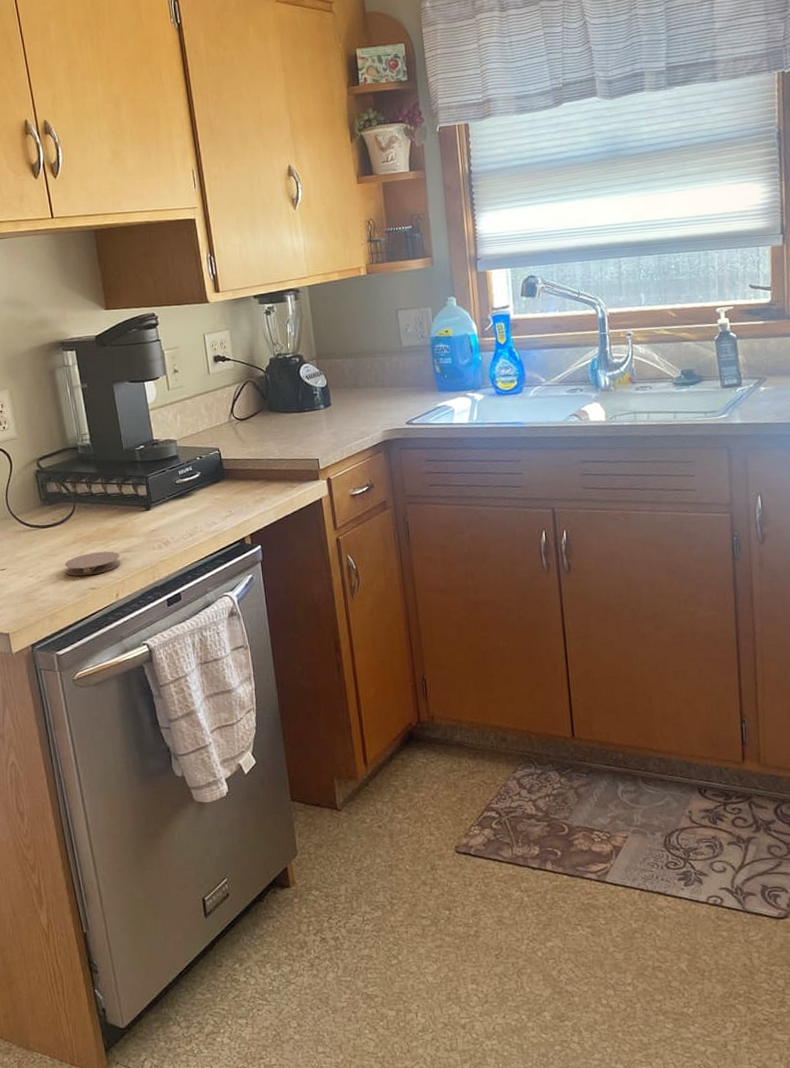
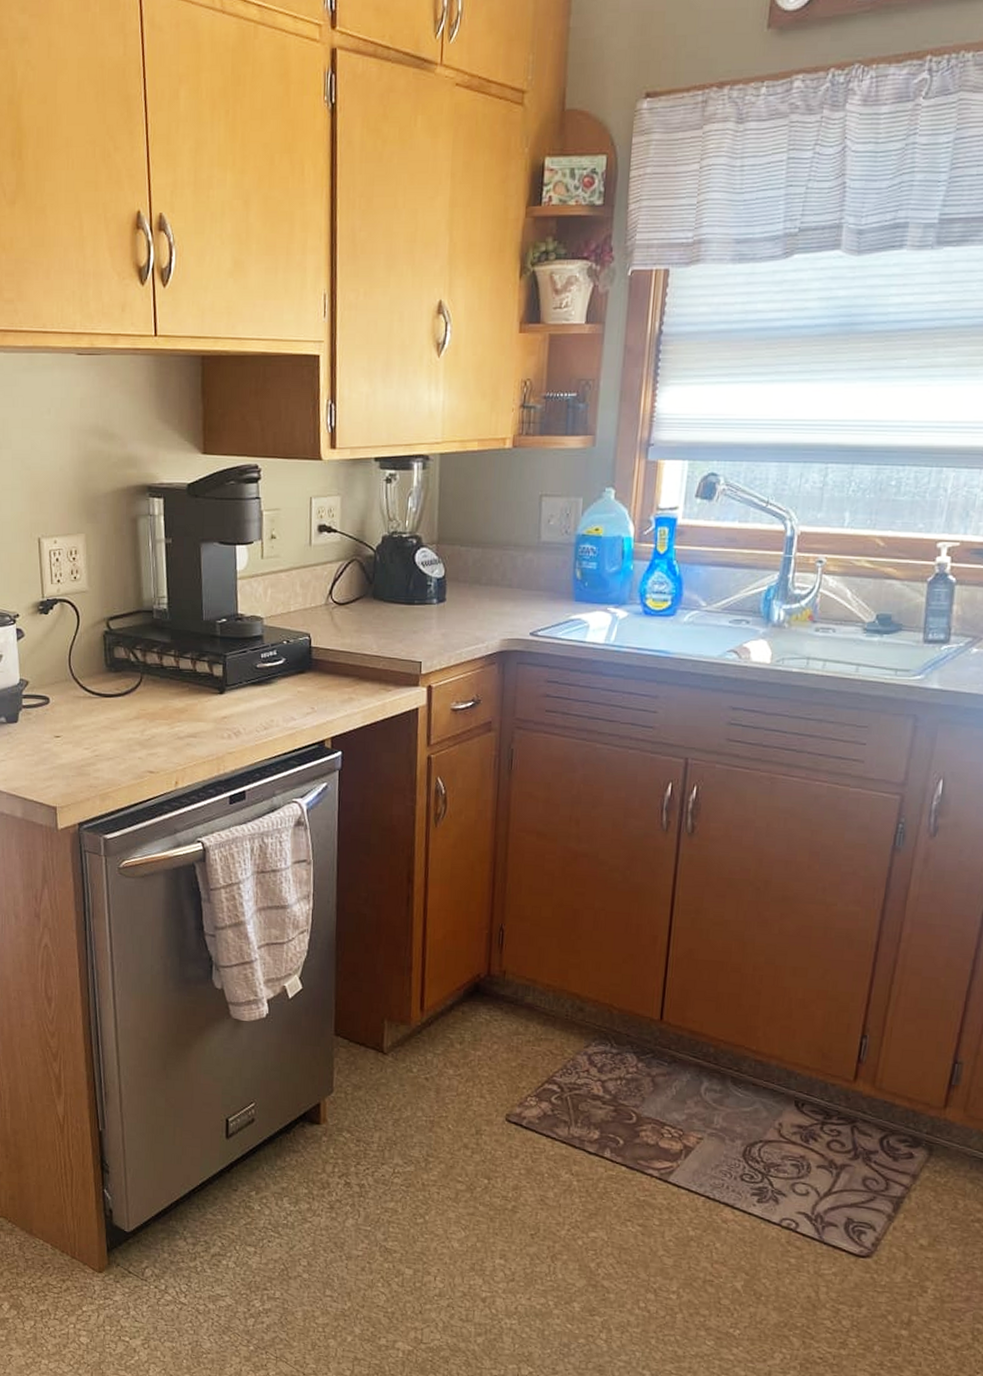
coaster: present [64,551,121,576] -> none [123,732,185,757]

